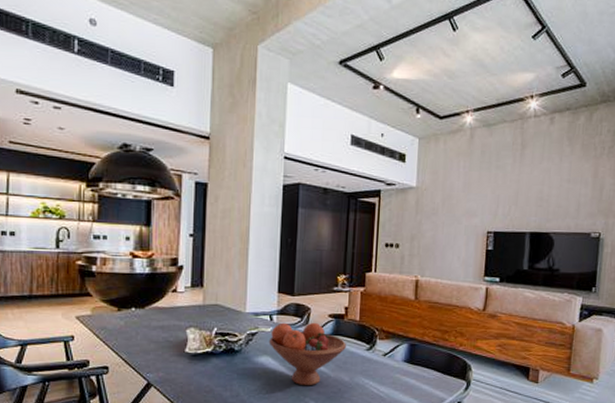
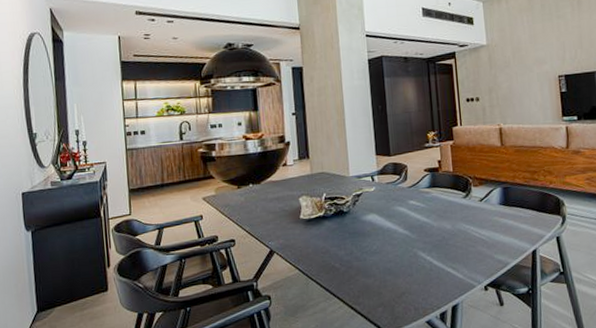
fruit bowl: present [268,322,347,386] -> none [373,177,445,238]

